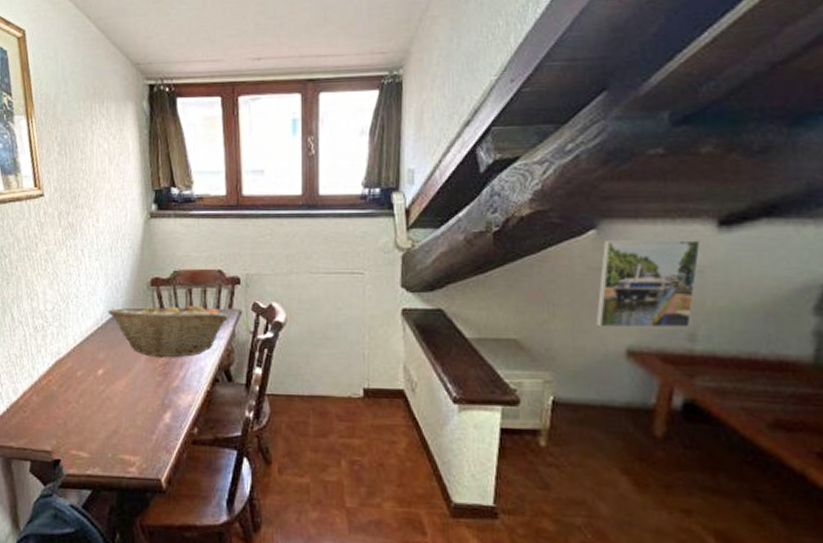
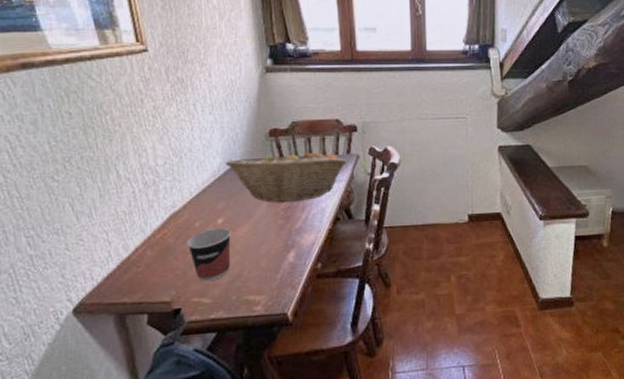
cup: none [69,379,110,435] -> present [187,228,231,282]

